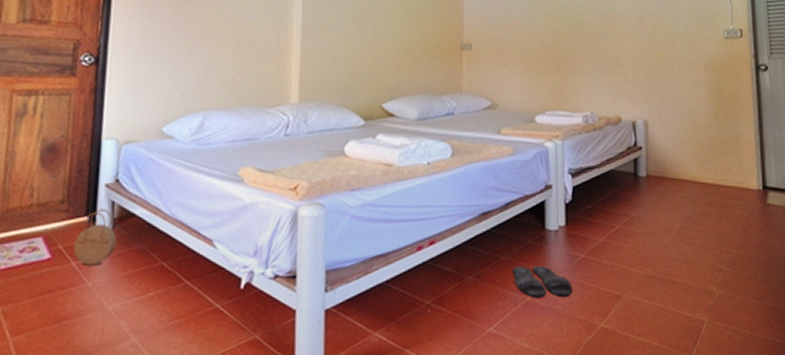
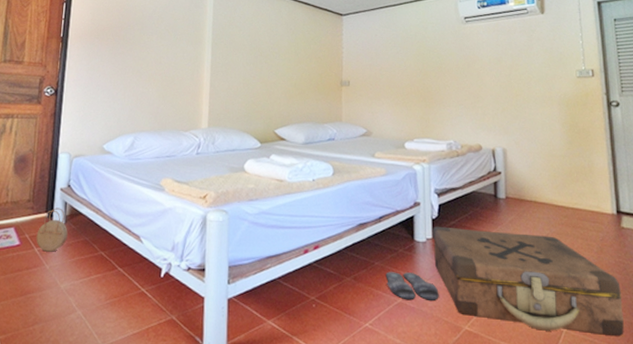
suitcase: none [566,211,767,323] -> present [433,226,624,337]

